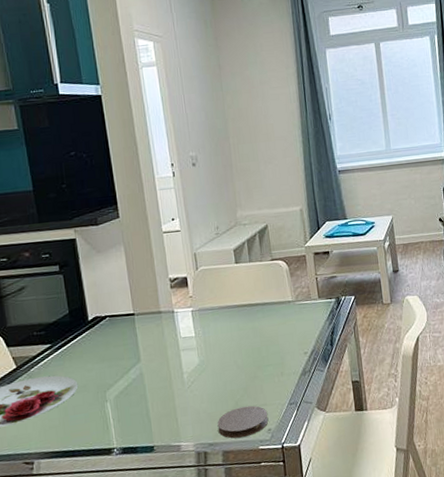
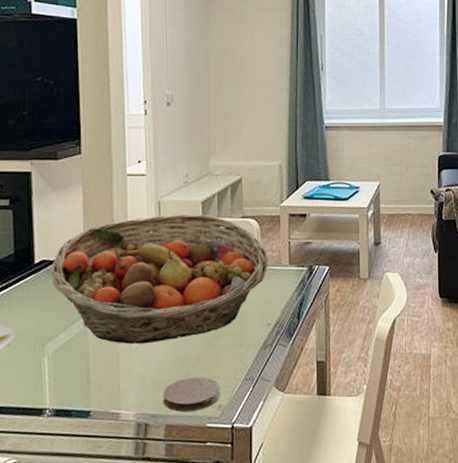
fruit basket: none [104,261,300,384] -> present [51,214,269,345]

